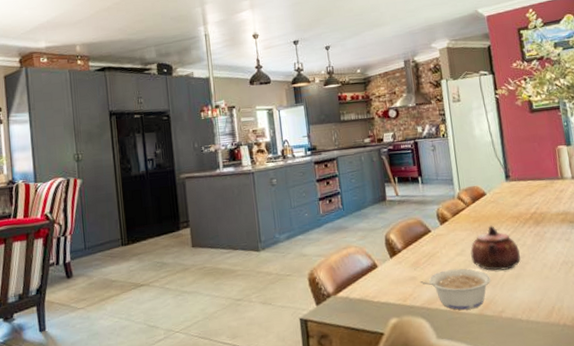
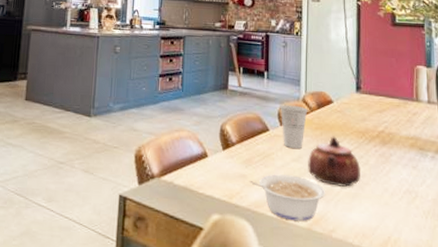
cup: none [437,203,464,244] -> present [280,104,308,149]

